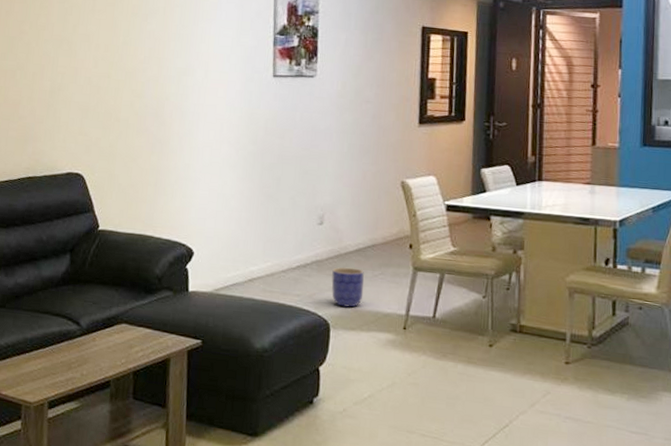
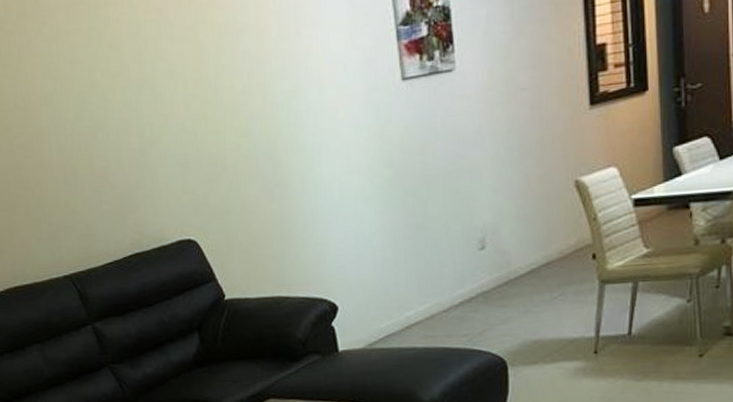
planter: present [331,267,364,308] -> none [503,293,543,340]

